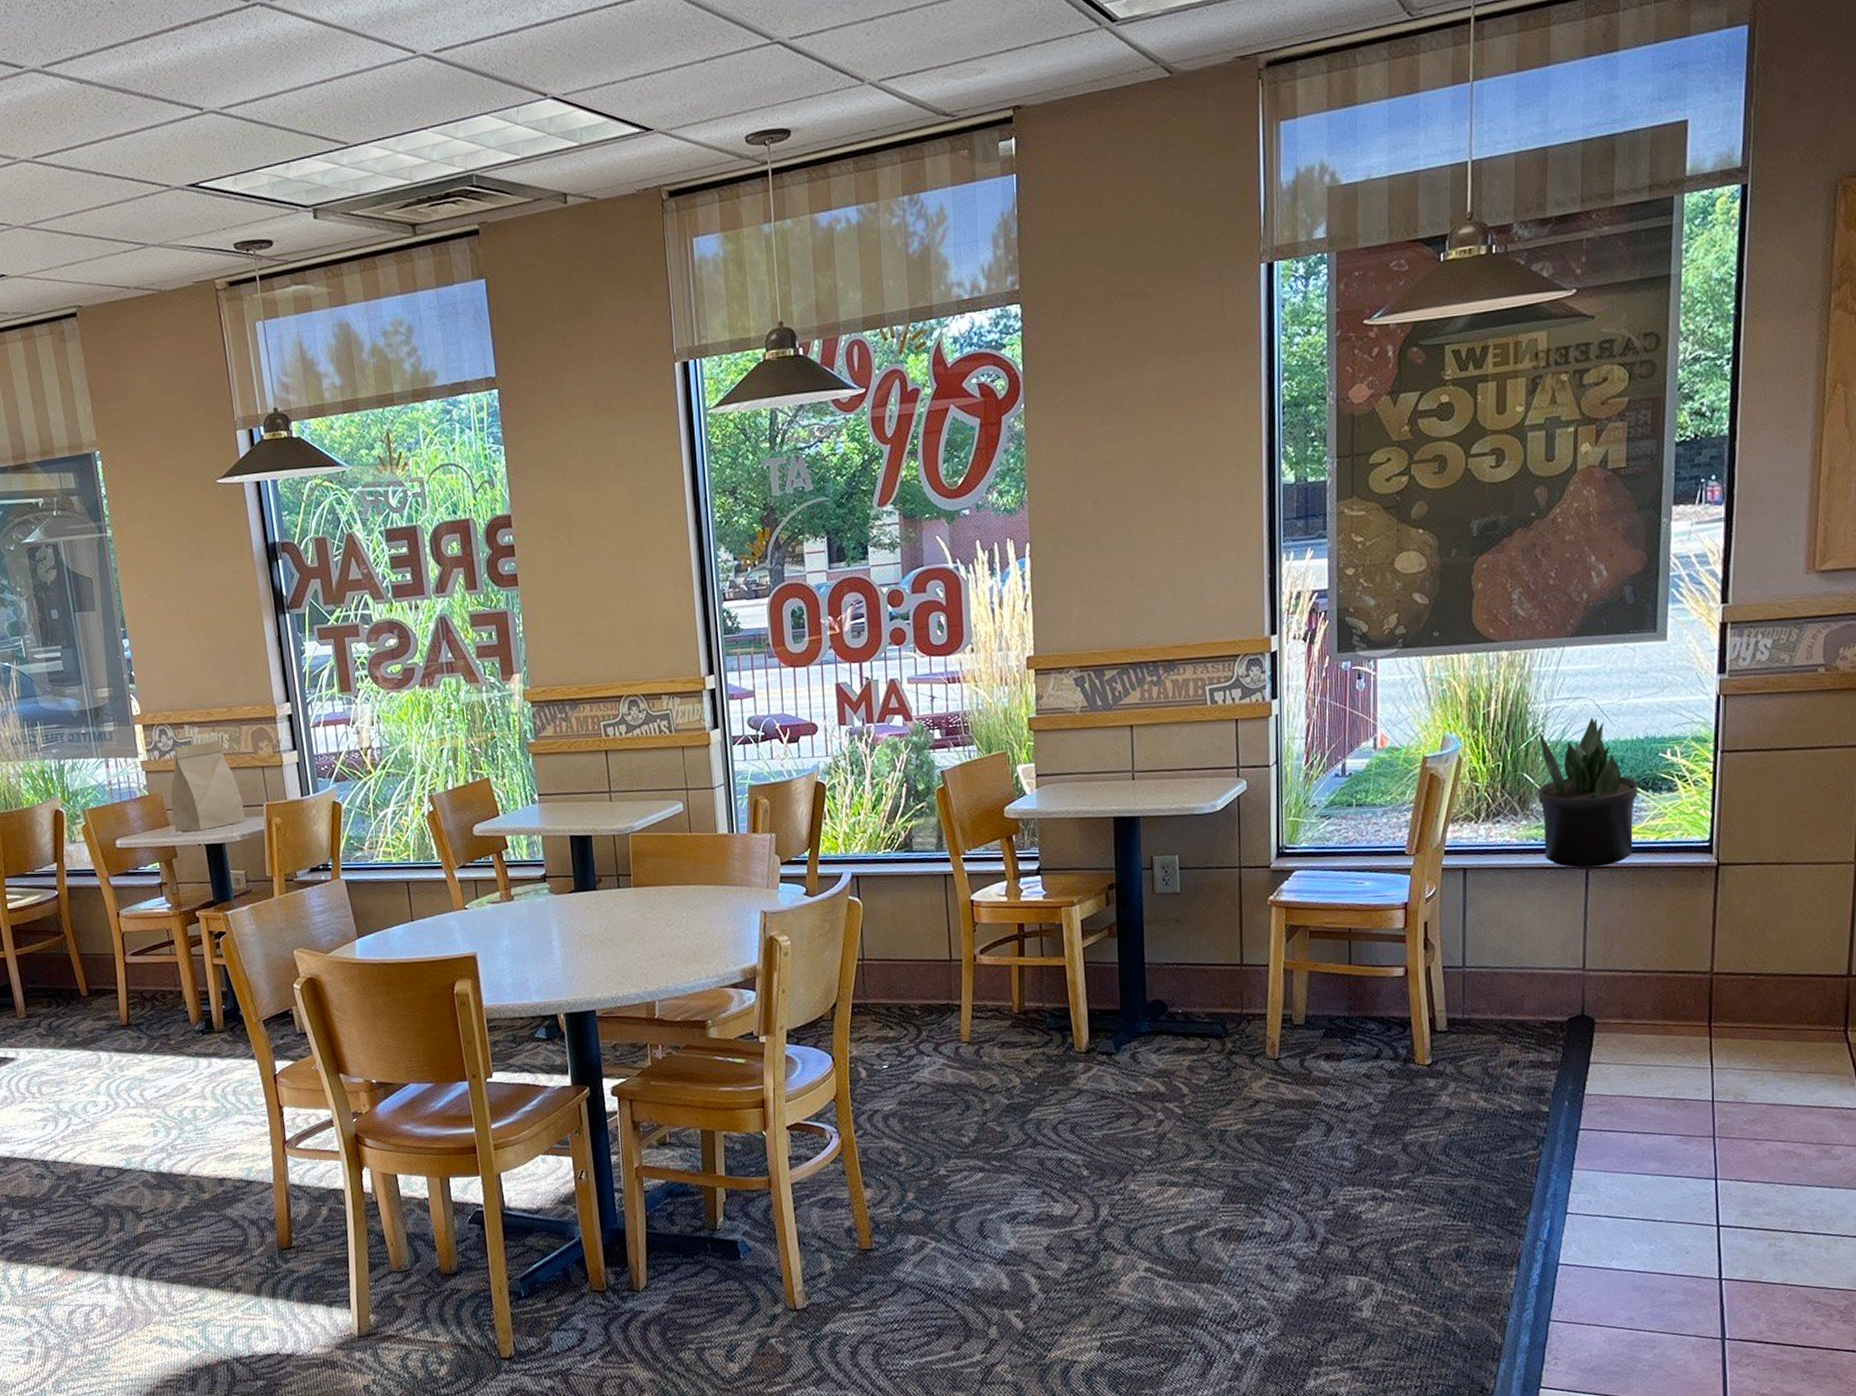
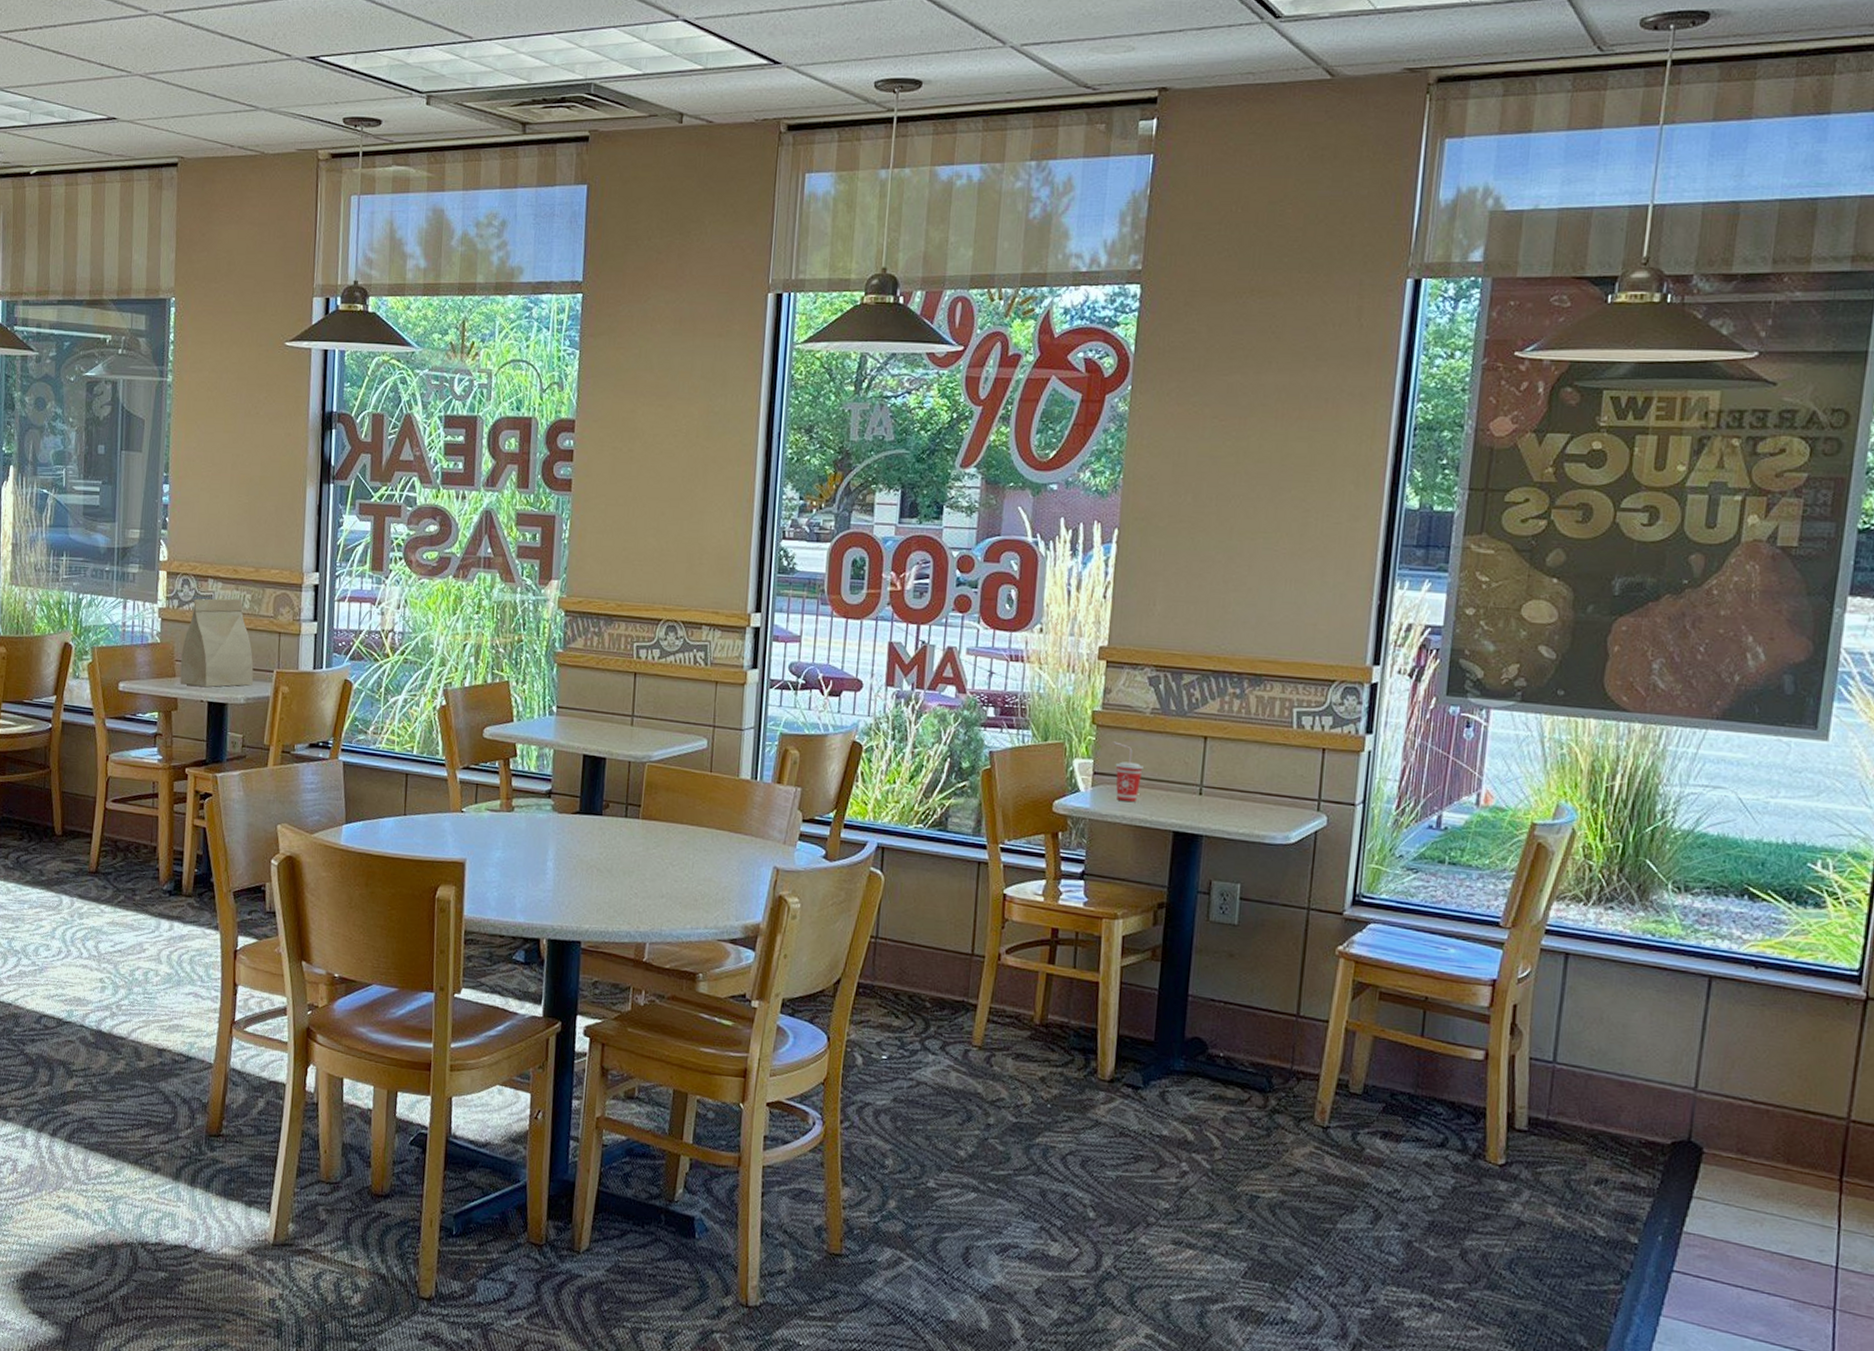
beverage cup: none [1050,743,1080,797] -> present [1113,741,1143,802]
planter: present [1538,718,1637,868] -> none [1660,812,1779,978]

